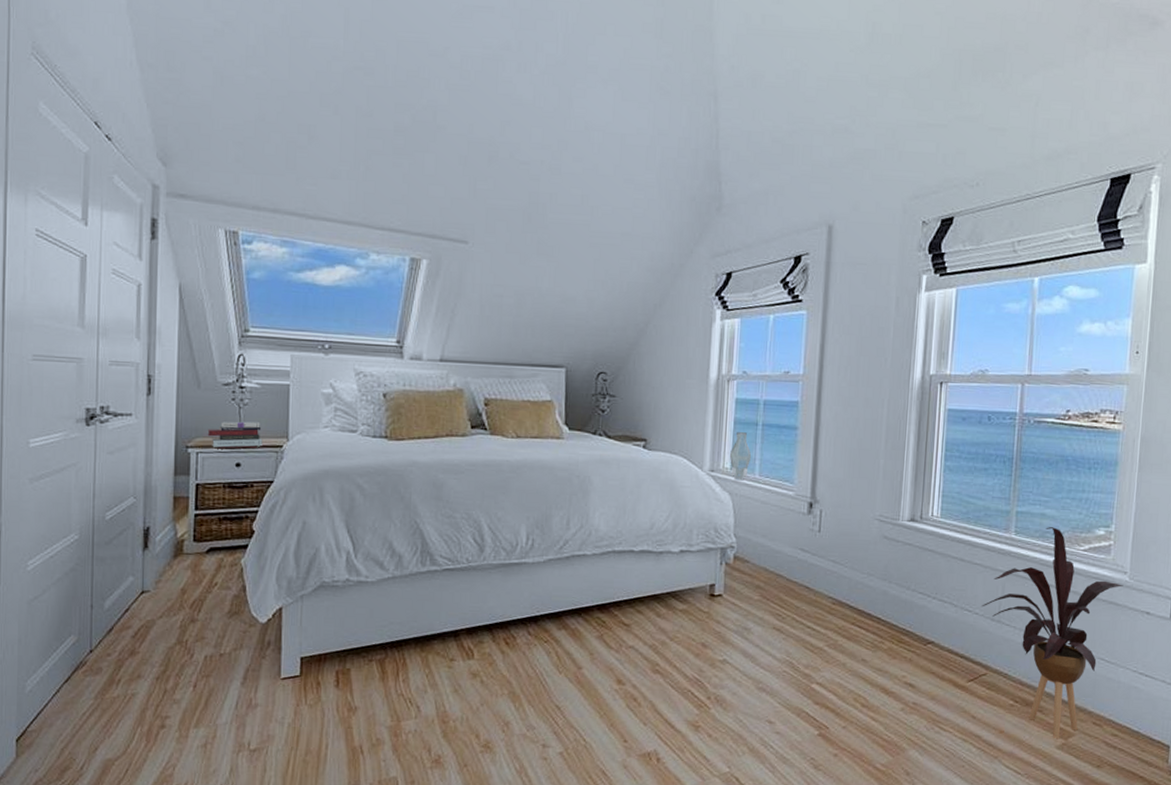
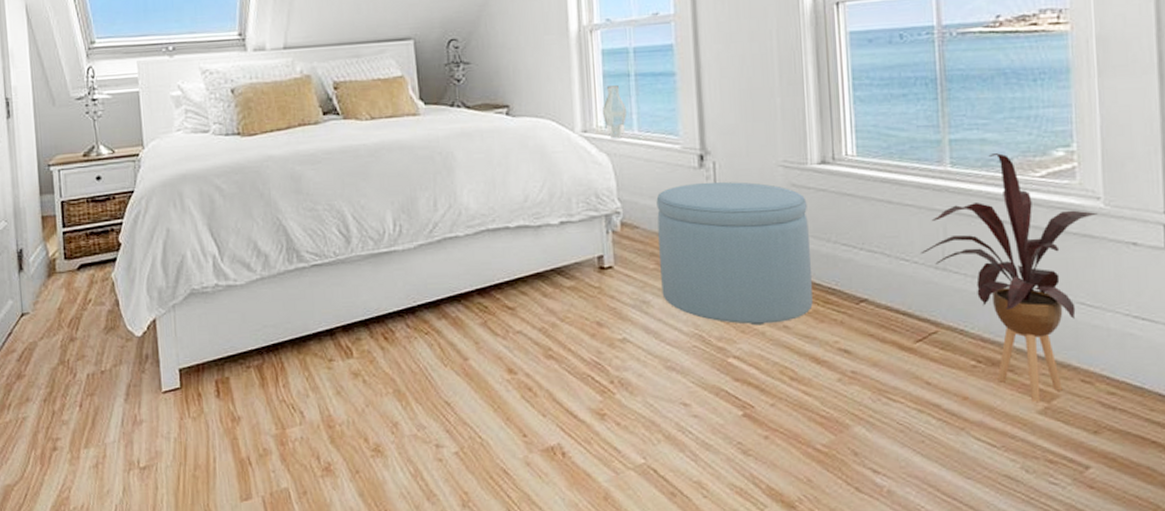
books: present [207,421,263,449] -> none [66,131,119,164]
ottoman: none [762,527,895,657] -> present [656,181,813,326]

